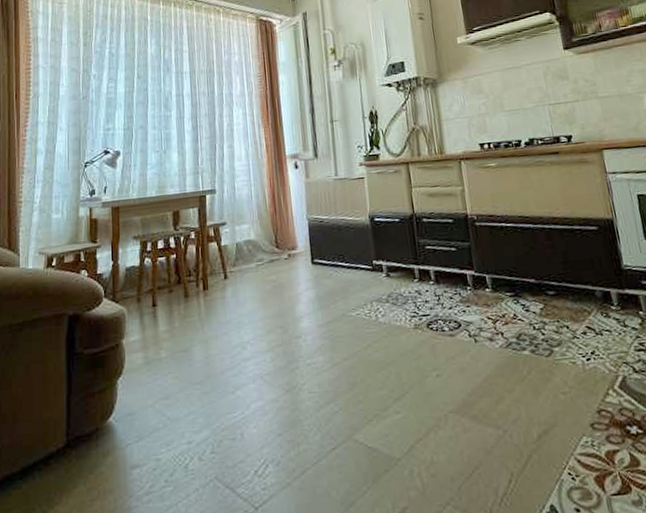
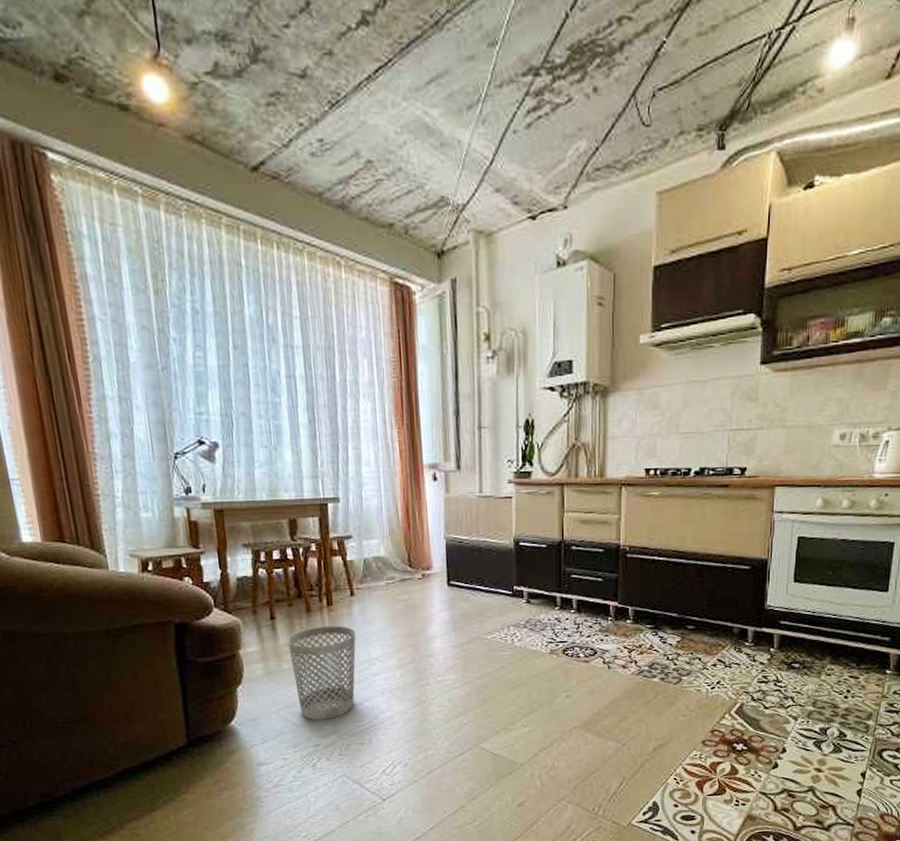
wastebasket: none [167,309,229,413] -> present [288,626,356,720]

